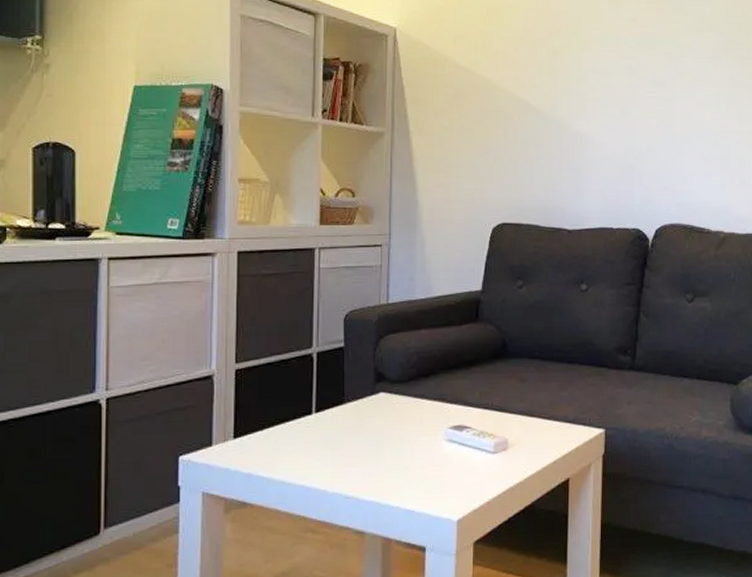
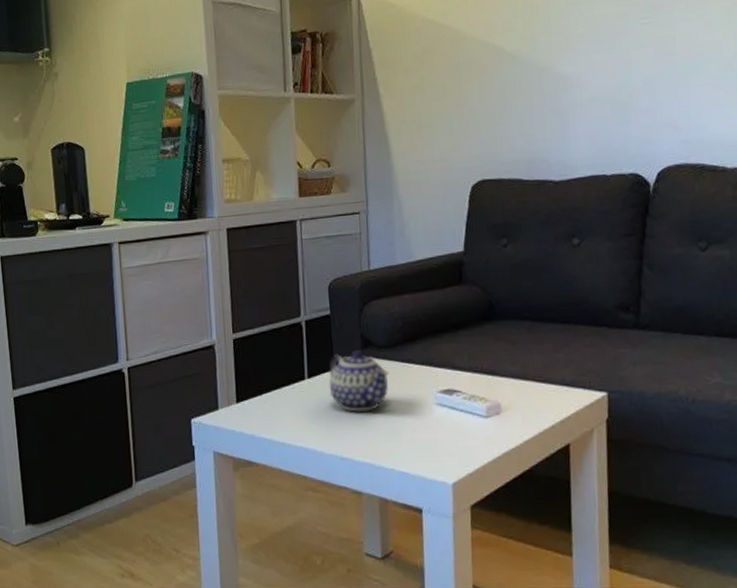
teapot: none [337,384,401,448] -> present [329,350,389,412]

